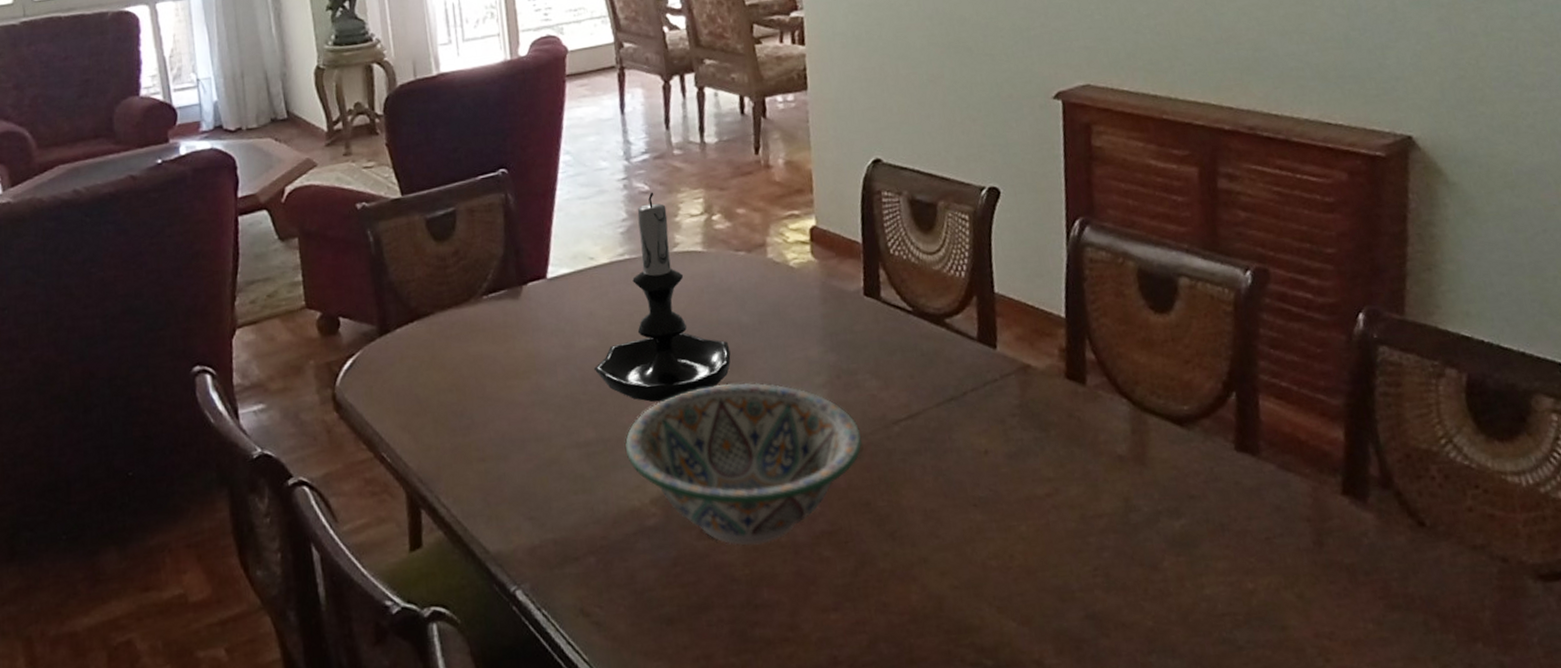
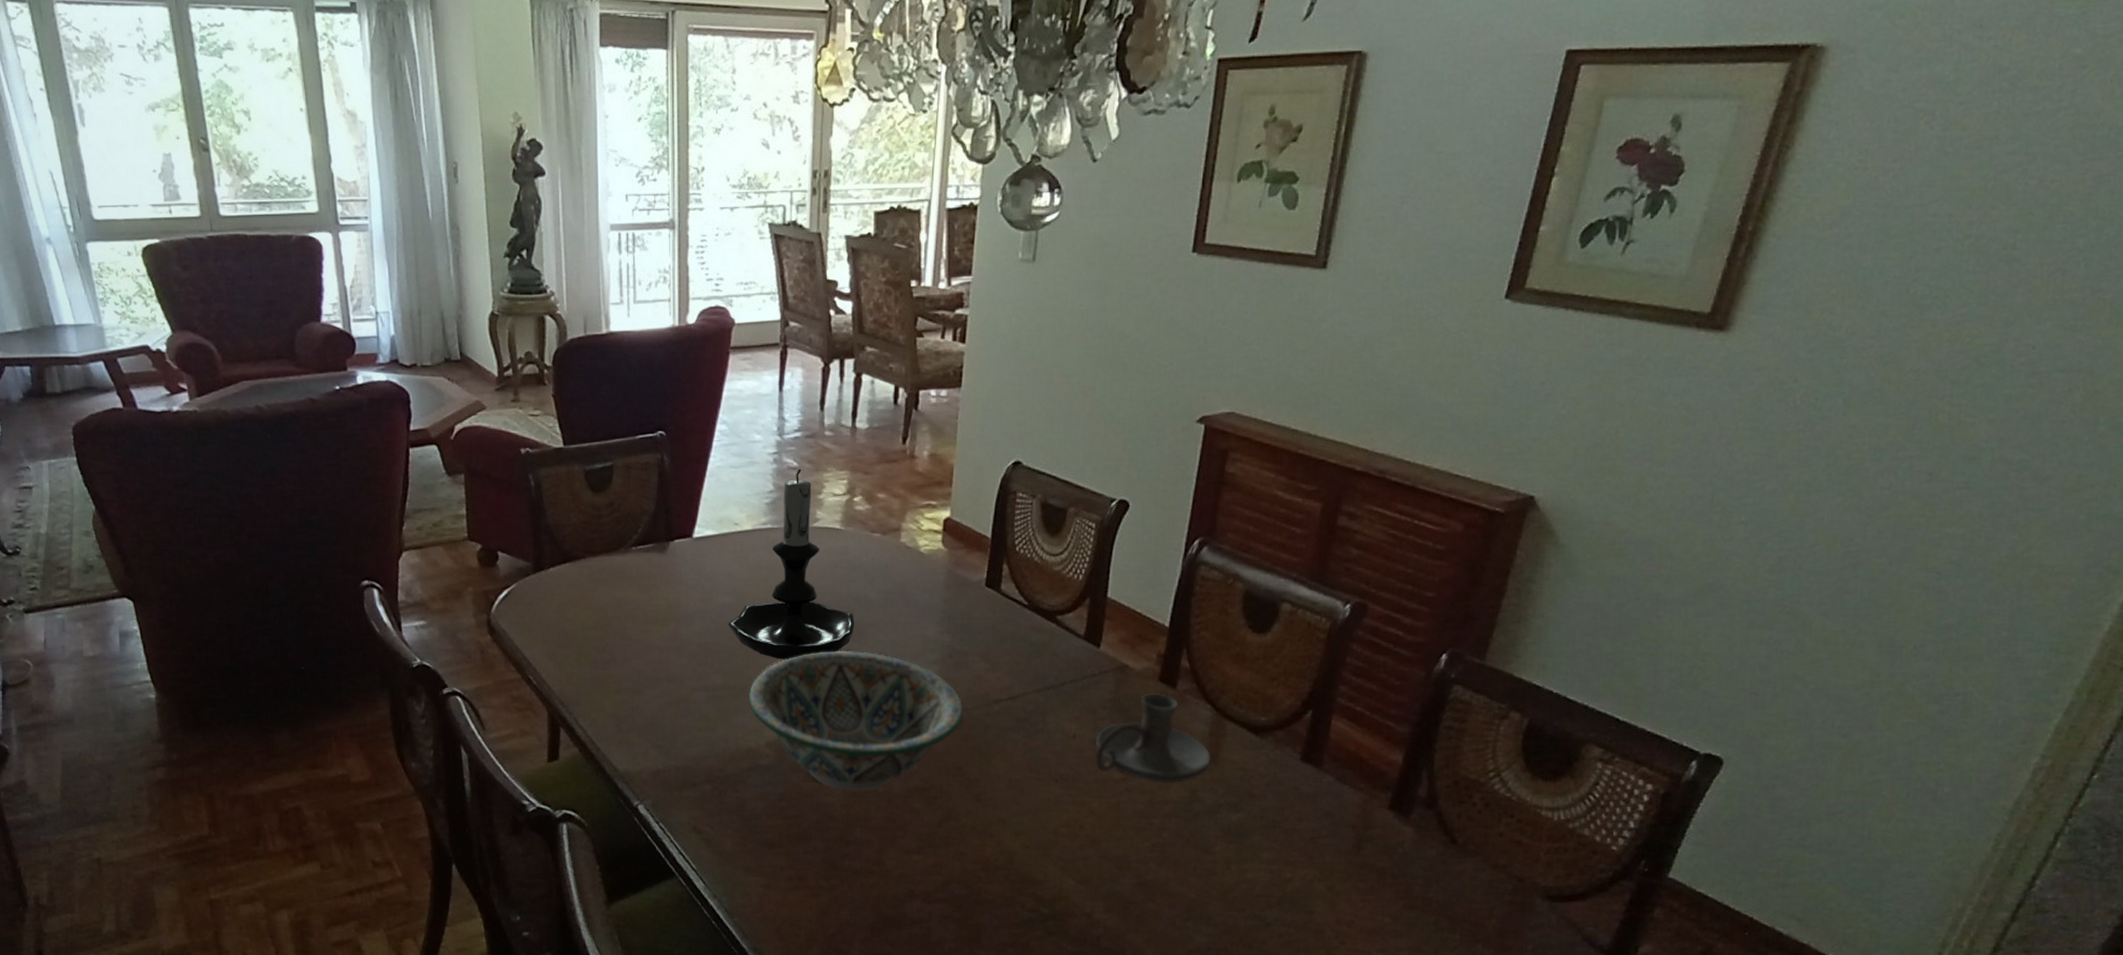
candle holder: none [1010,392,1139,495] -> present [1095,693,1211,784]

